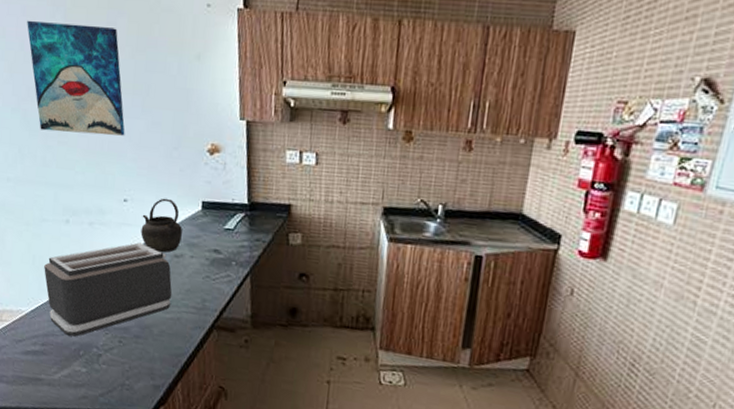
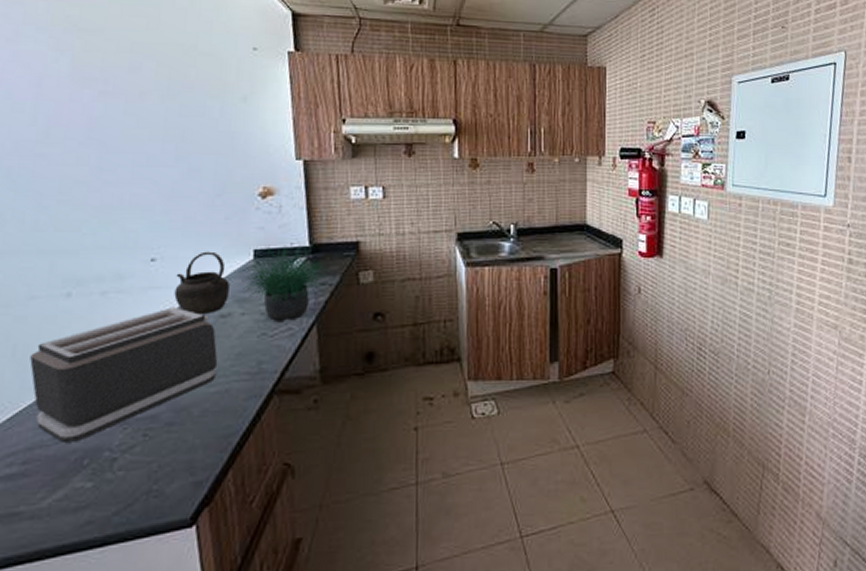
wall art: present [27,20,125,136] -> none [17,66,153,189]
potted plant: none [192,198,261,269] -> present [242,241,326,323]

